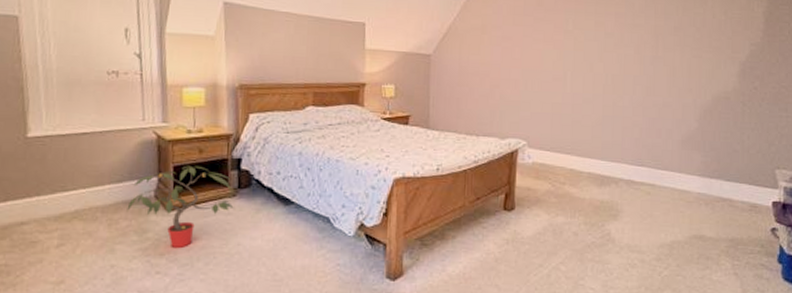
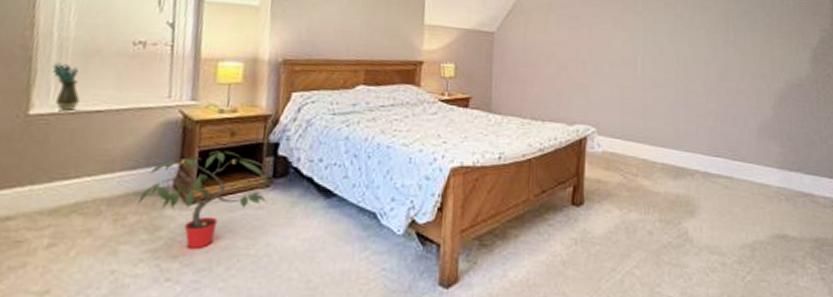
vase: none [42,91,68,133] -> present [52,62,80,111]

